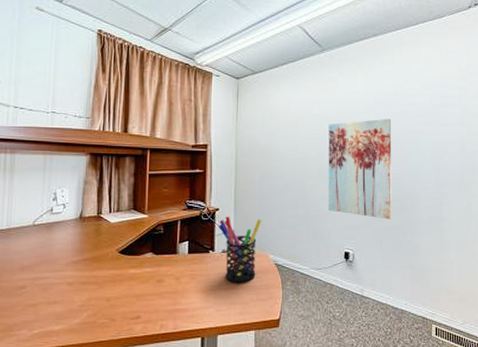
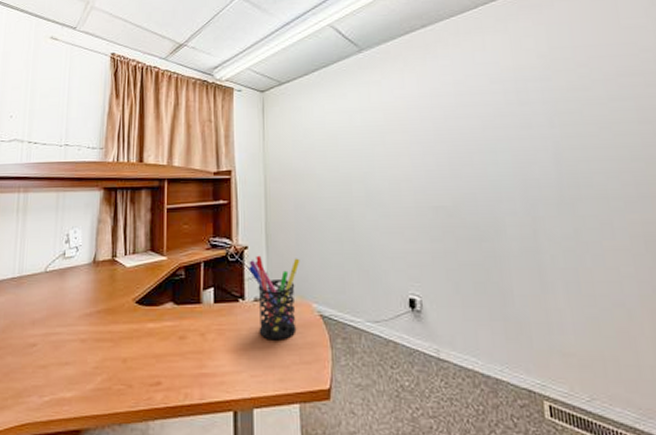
wall art: present [328,118,392,219] -> none [375,124,468,254]

